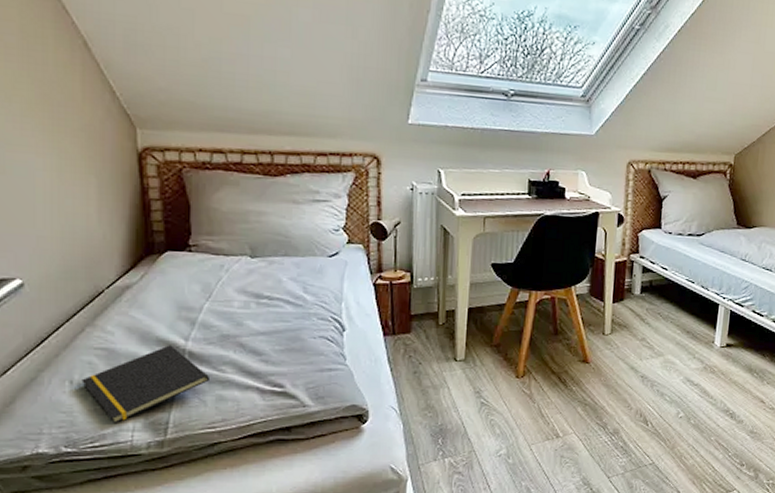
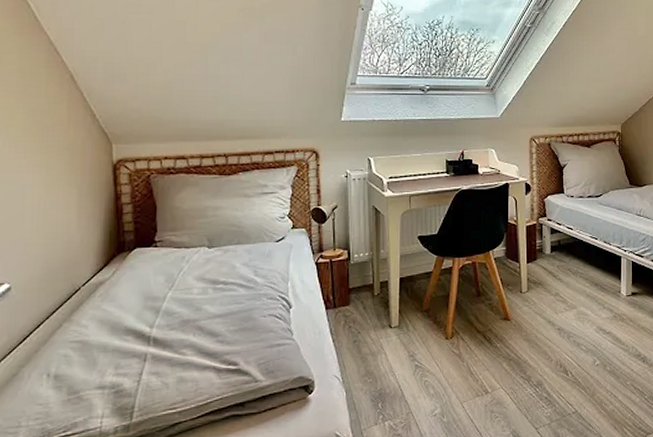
notepad: present [82,345,211,423] -> none [58,333,173,411]

